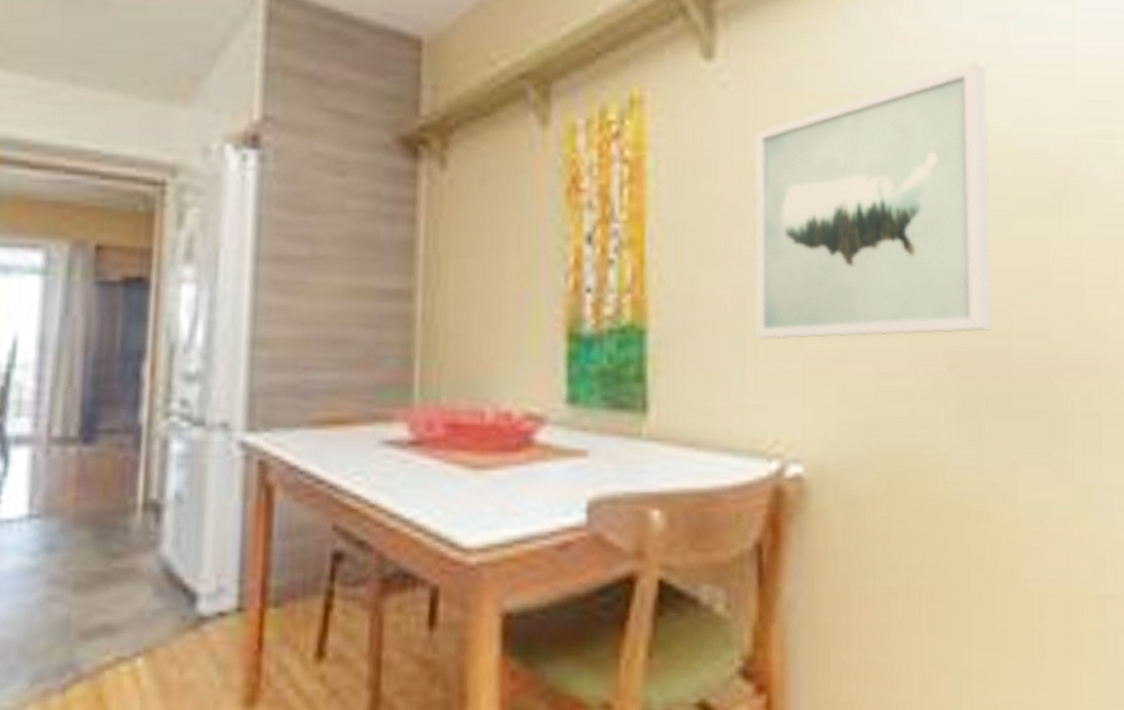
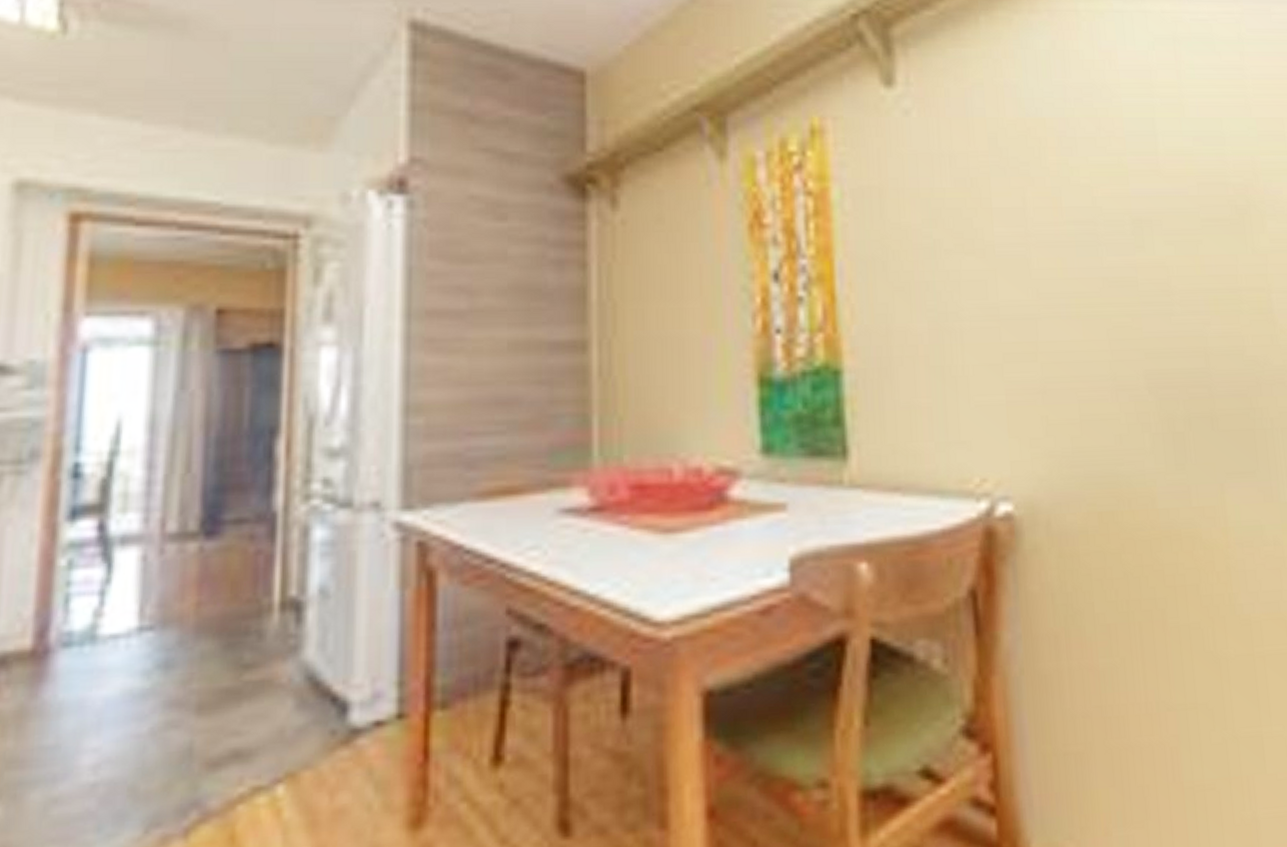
wall art: present [754,62,992,340] -> none [940,84,1189,373]

